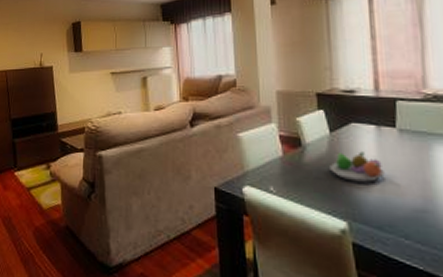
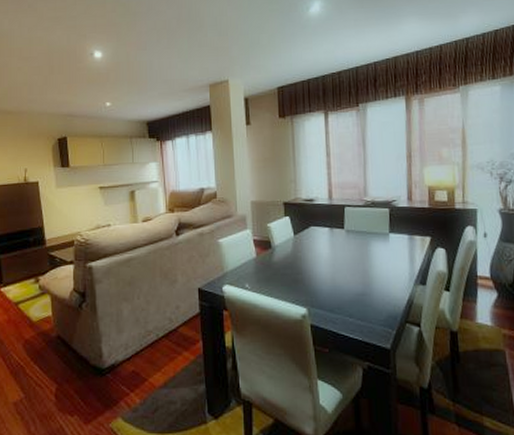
fruit bowl: present [330,151,385,182] -> none [294,250,335,275]

